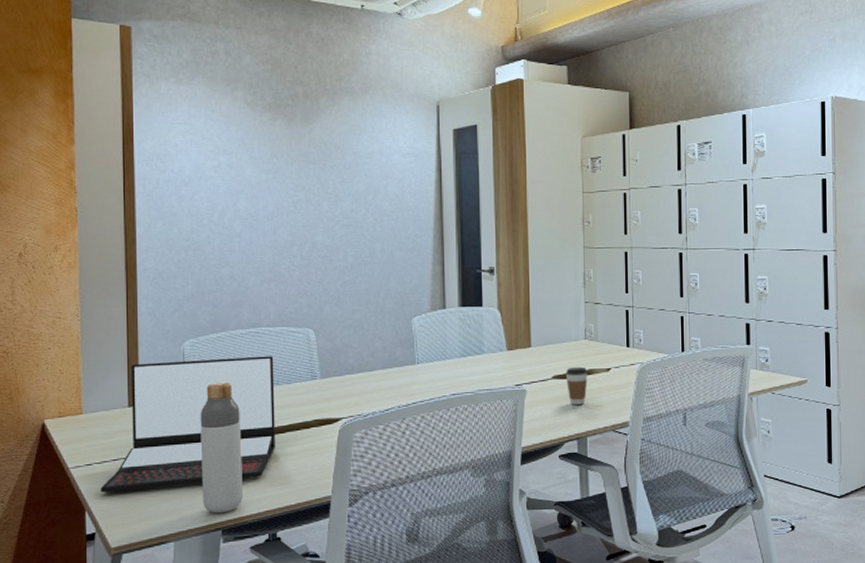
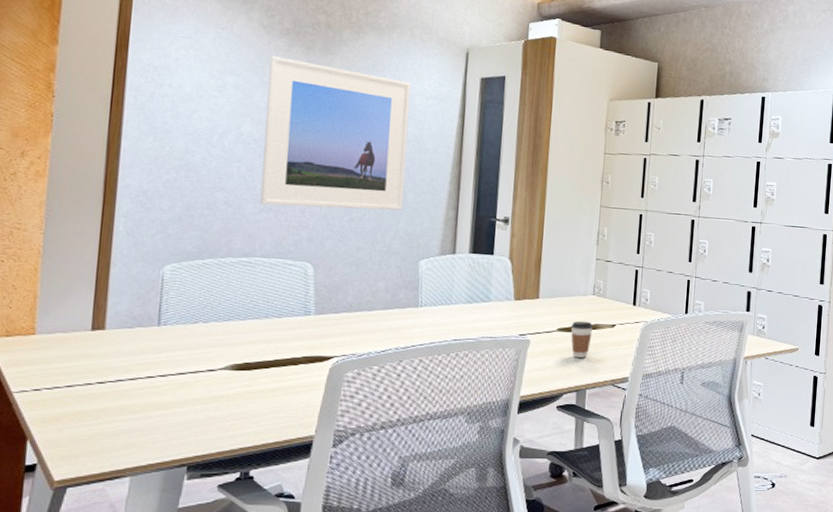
laptop: present [101,356,275,493] -> none [48,285,265,421]
bottle: present [200,382,243,514] -> none [168,310,222,449]
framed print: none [256,130,391,276] -> present [259,55,411,211]

